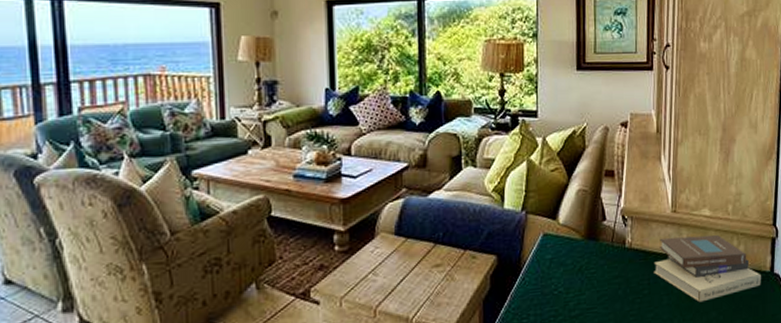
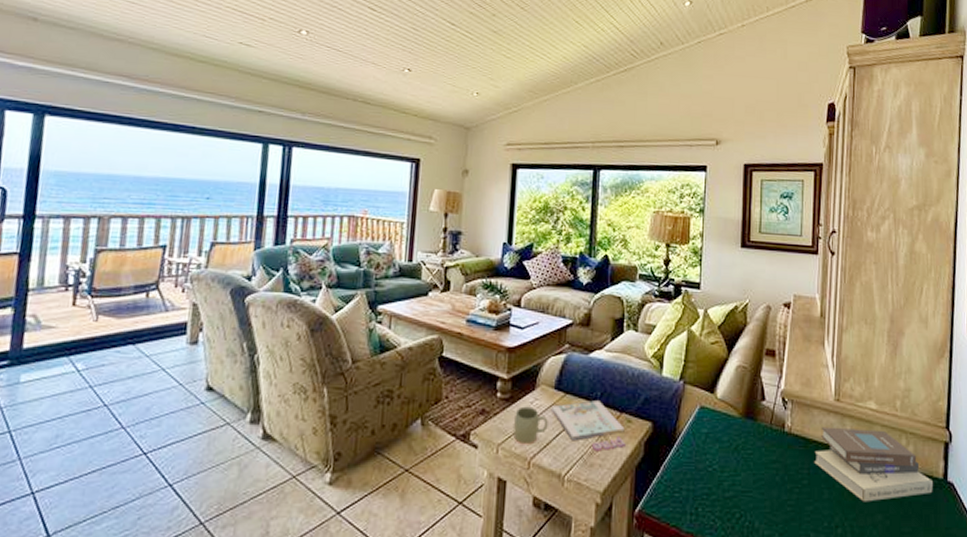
mug: none [356,255,391,295] -> present [513,406,548,445]
magazine: none [394,241,472,291] -> present [552,400,626,452]

